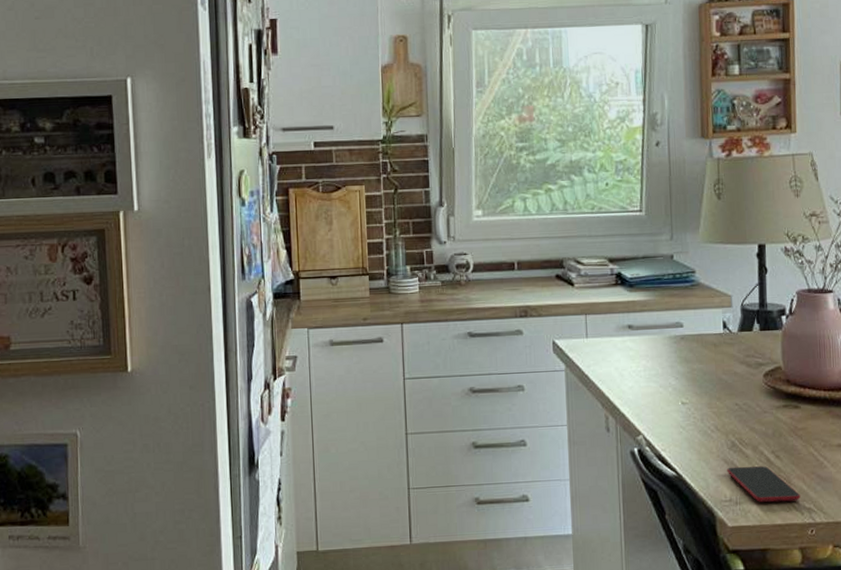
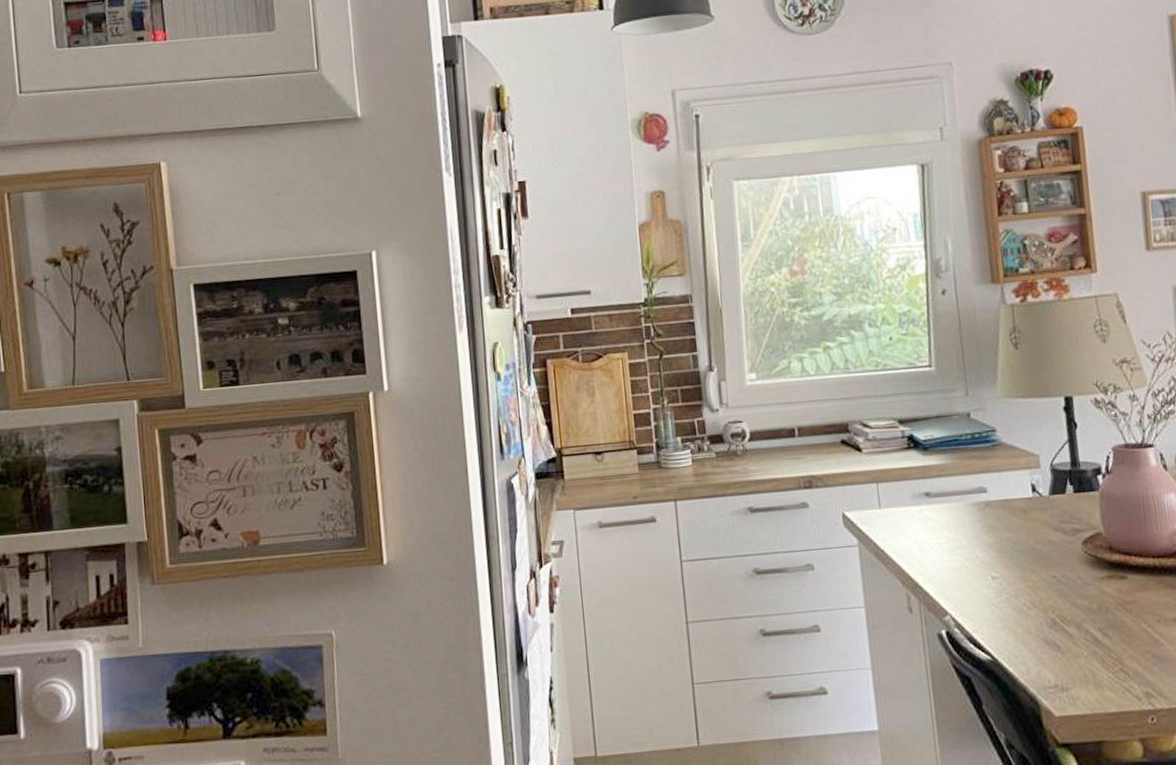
smartphone: present [727,466,801,502] -> none [1049,646,1136,688]

